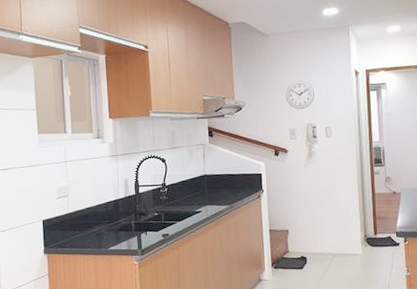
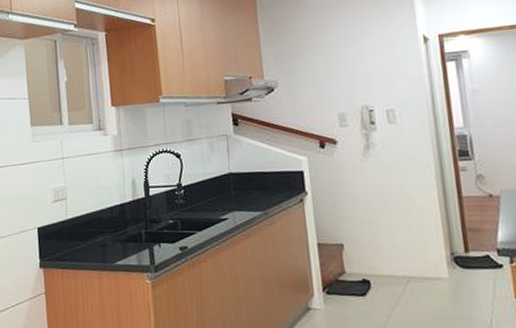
wall clock: present [285,80,315,109] -> none [330,52,370,88]

